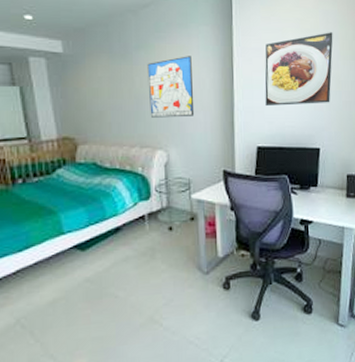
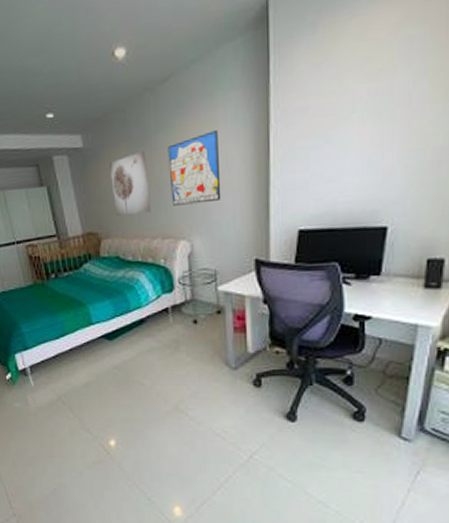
wall art: none [89,64,130,122] -> present [108,150,151,215]
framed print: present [265,32,333,106] -> none [311,66,419,179]

